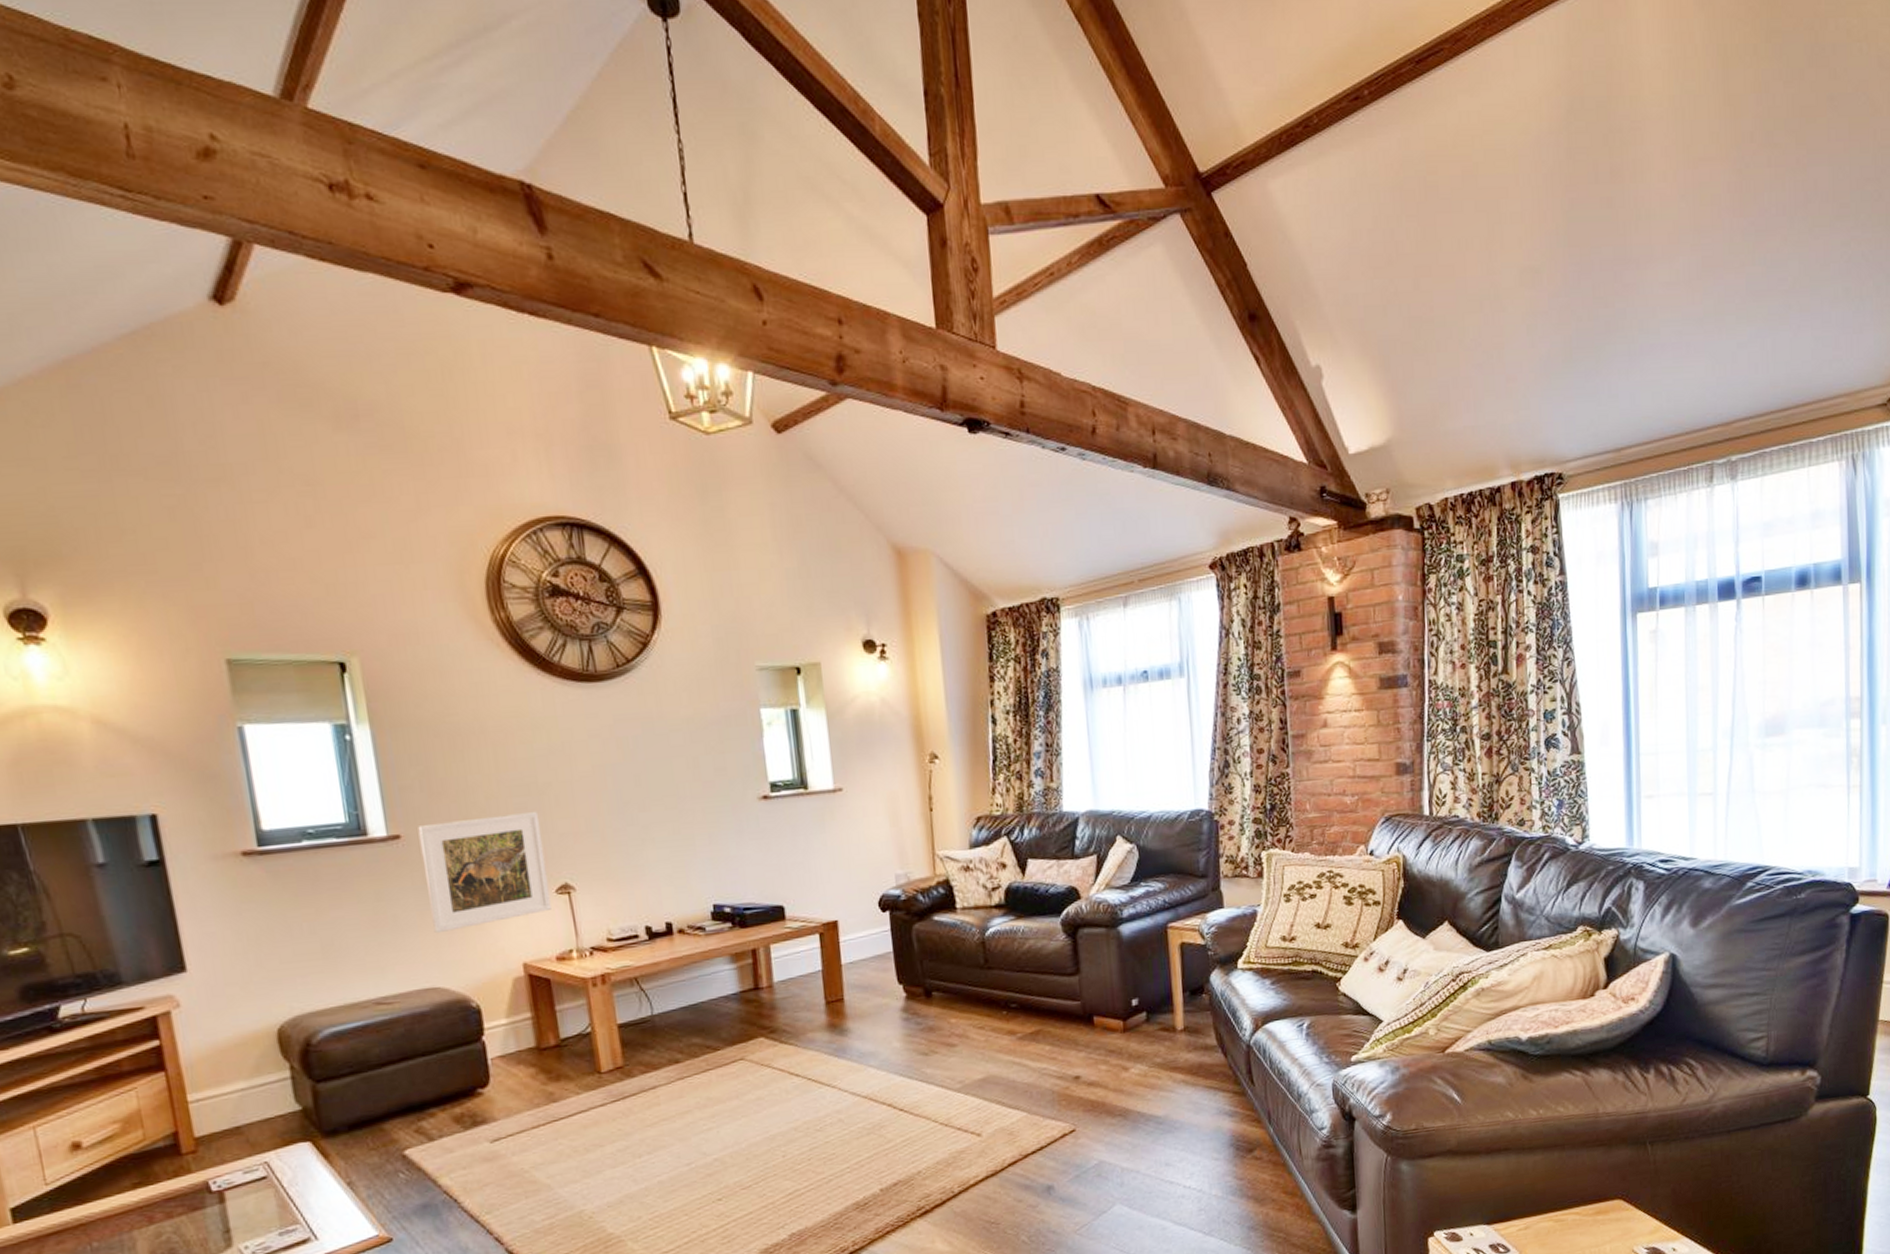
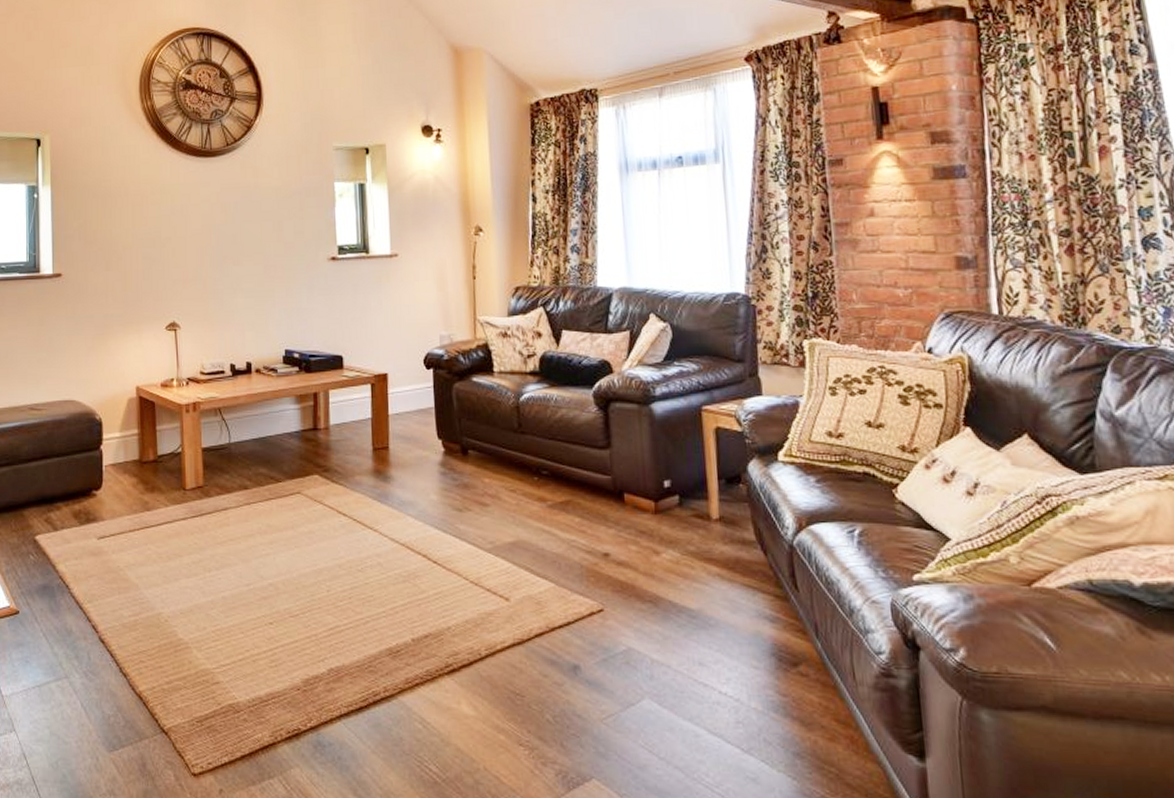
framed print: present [418,811,551,933] -> none [74,260,161,355]

